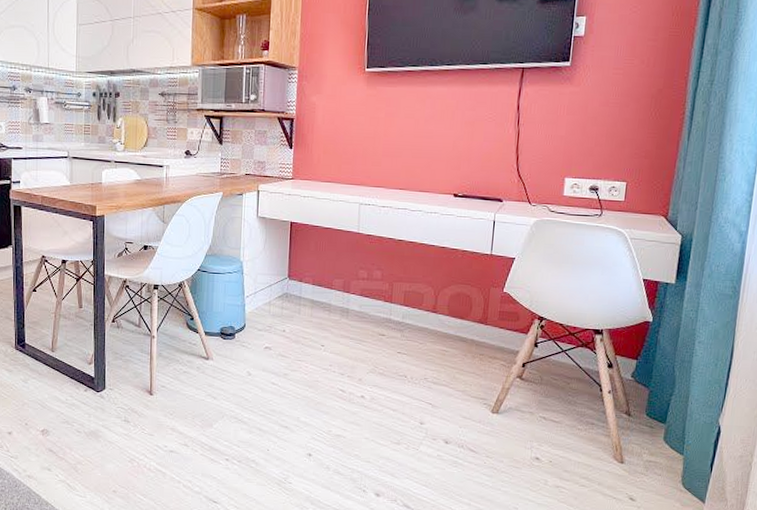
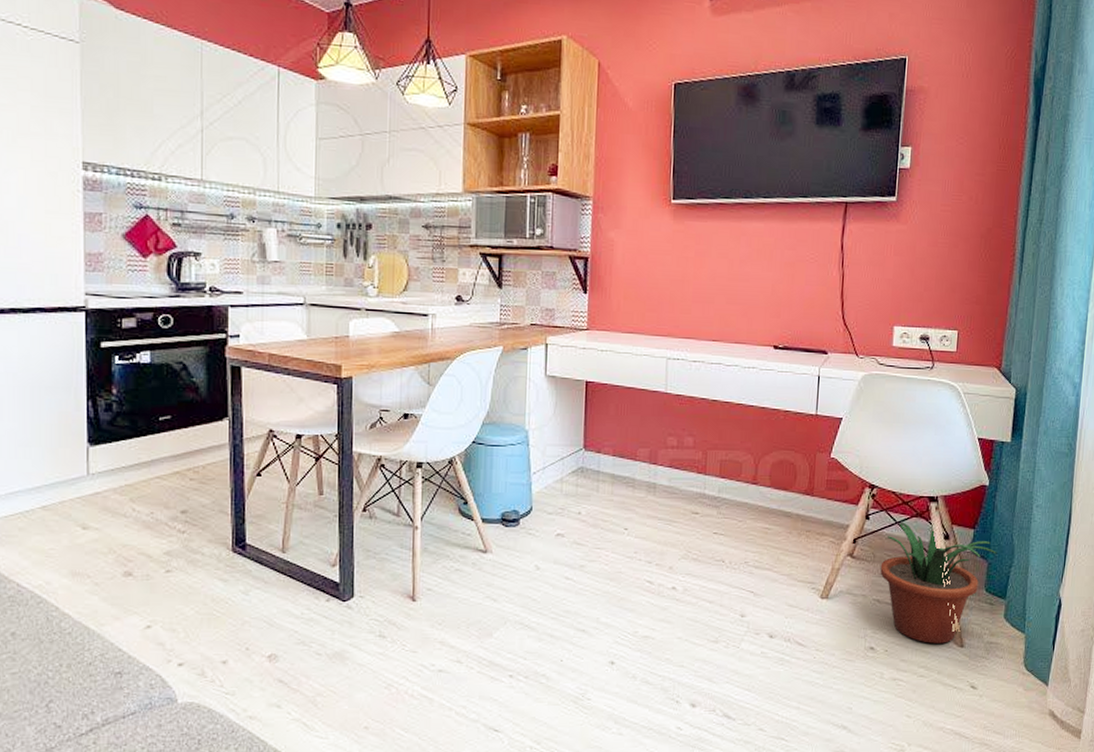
potted plant: none [546,351,659,459] -> present [880,523,997,644]

